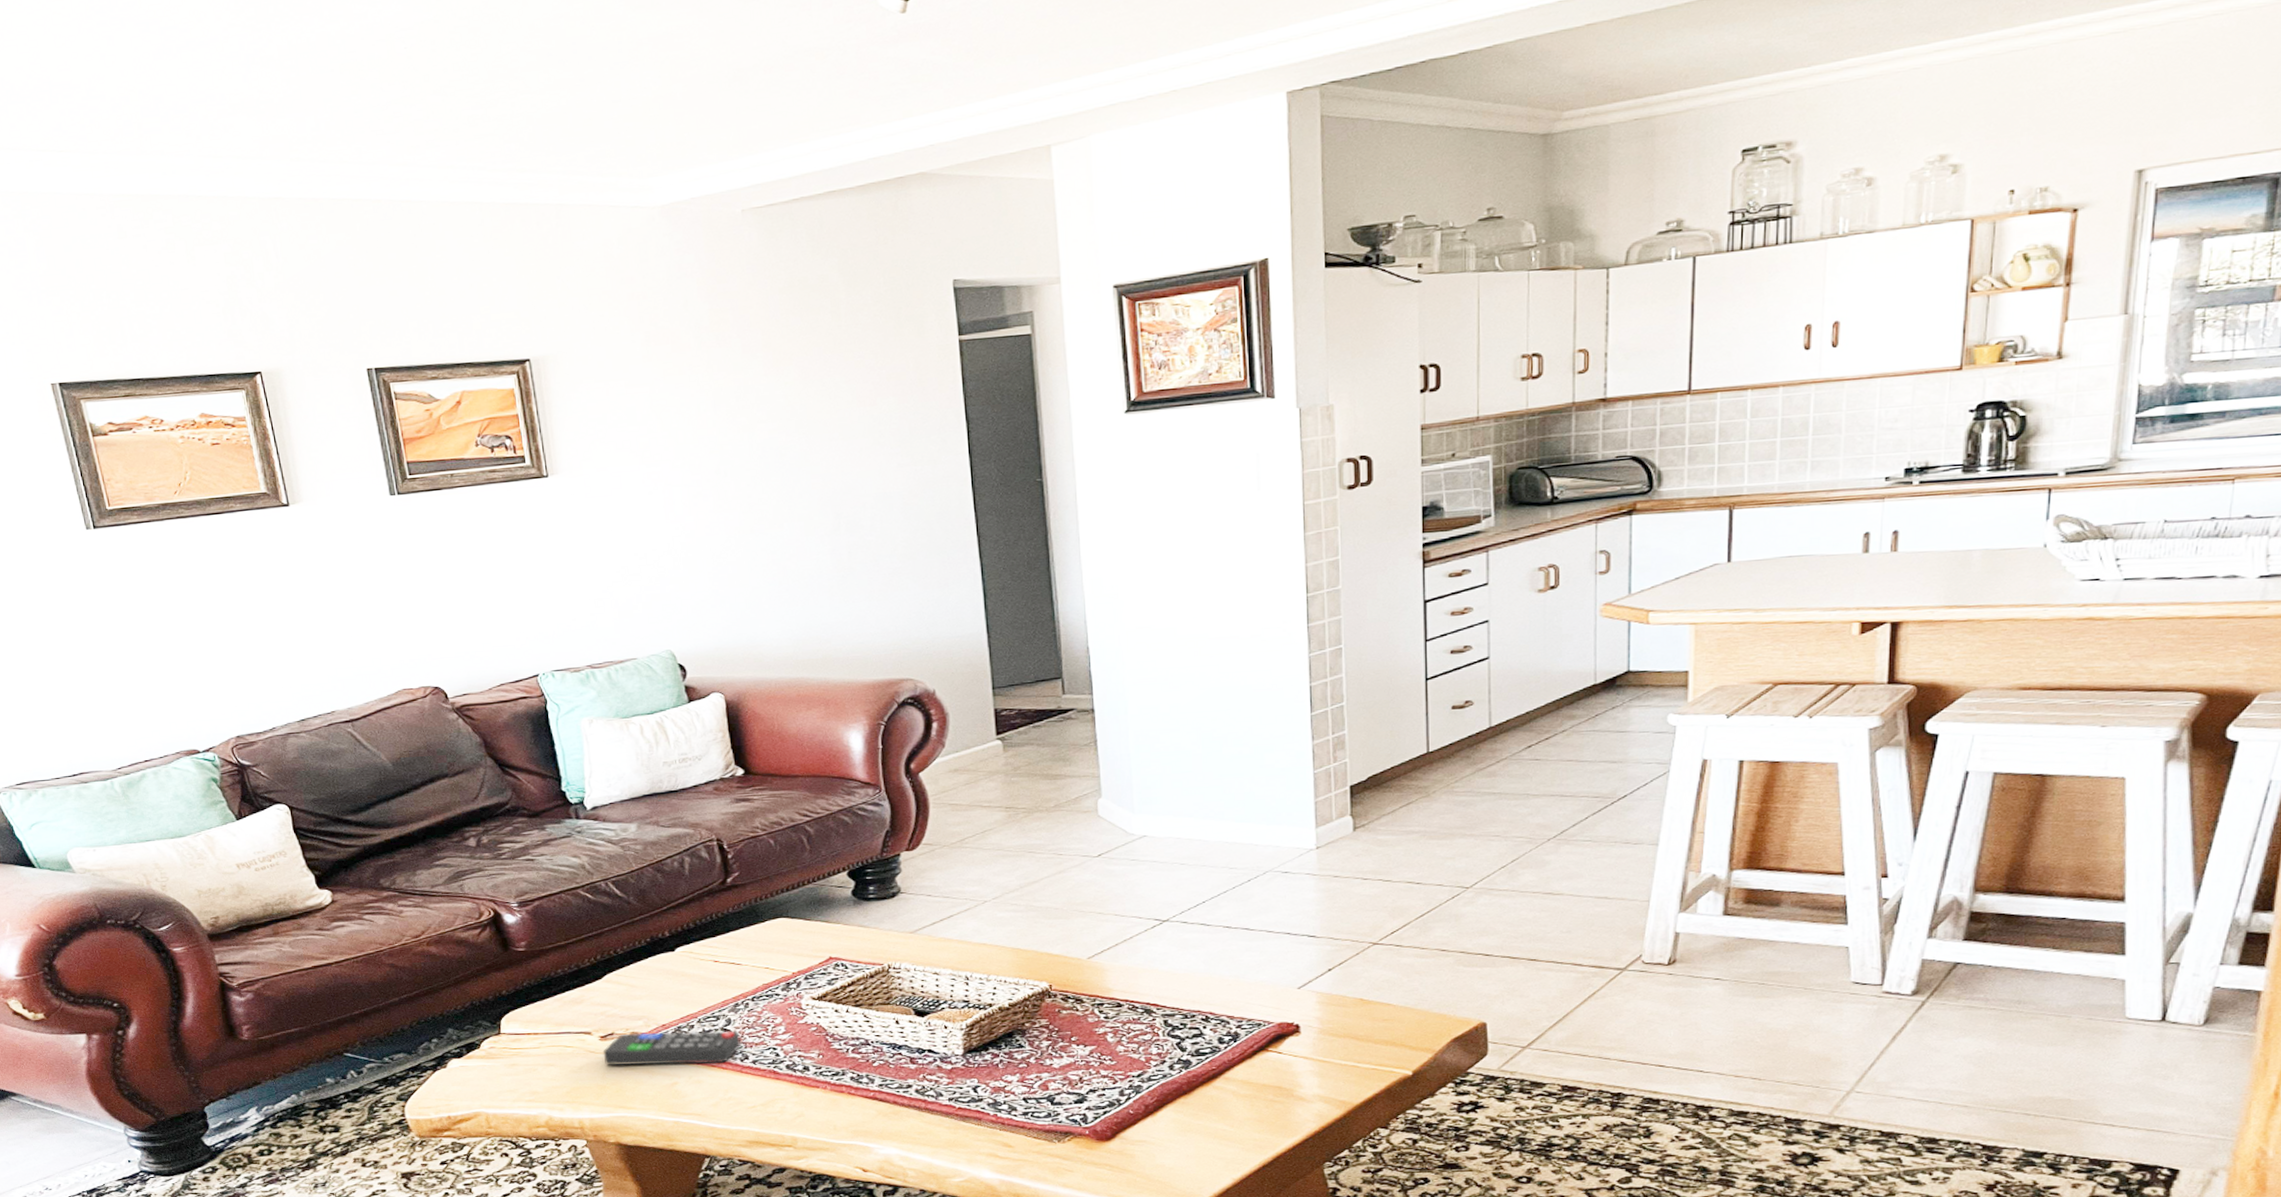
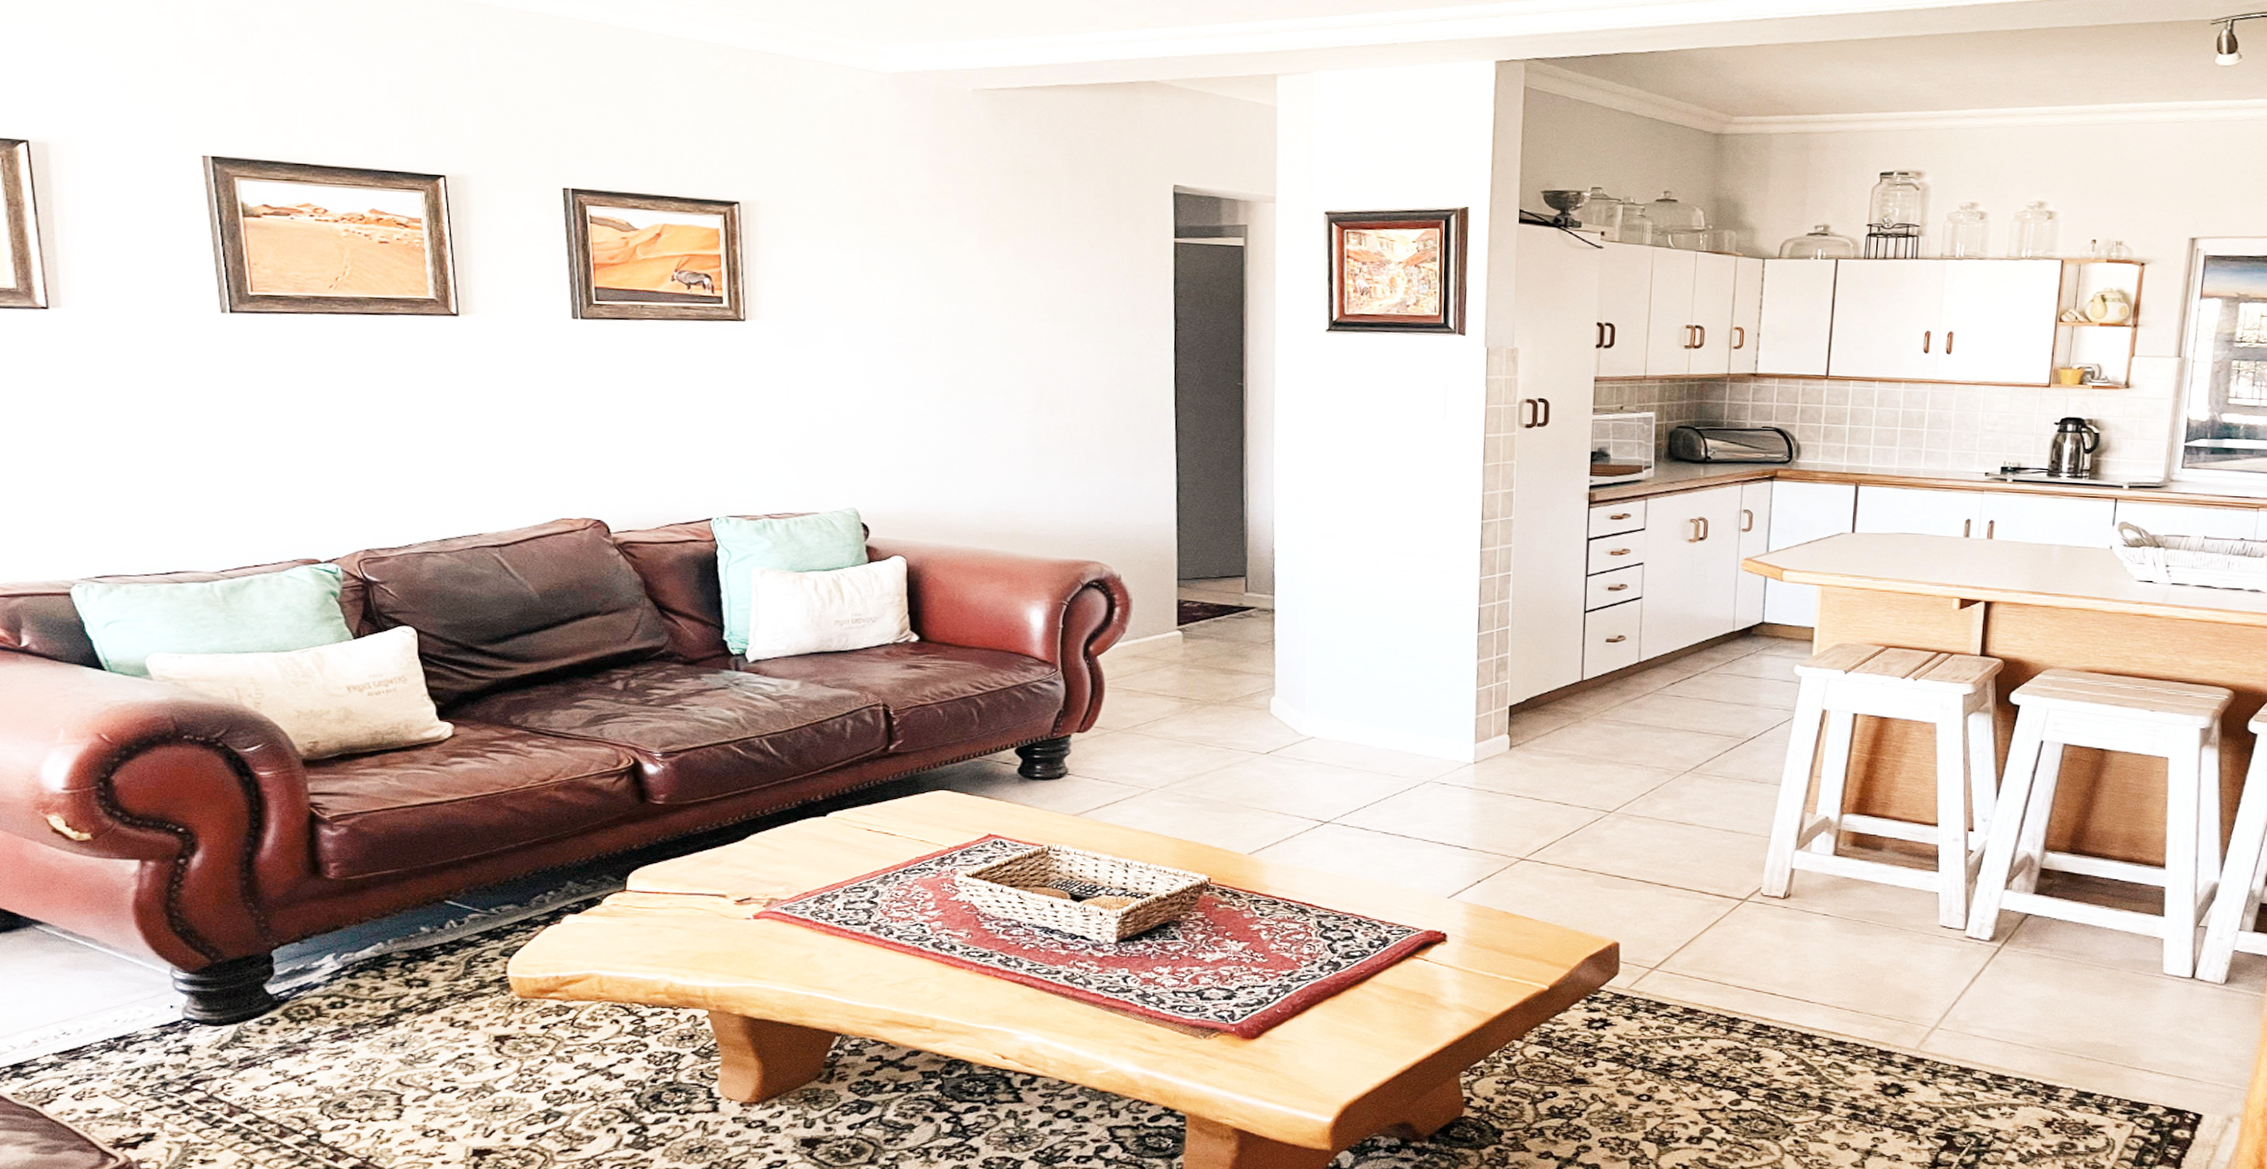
remote control: present [603,1031,742,1066] -> none [737,899,888,937]

